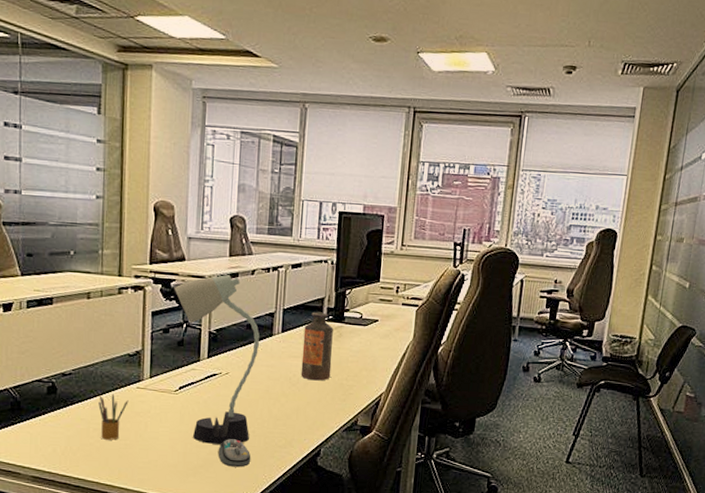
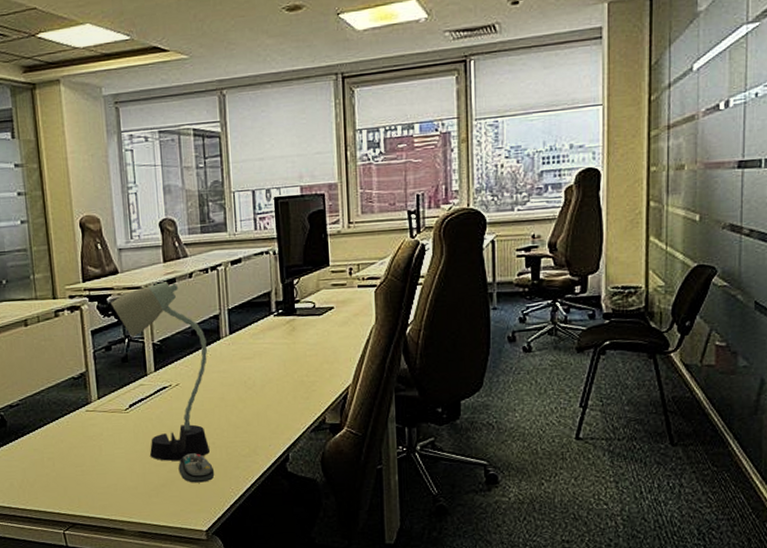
pencil box: present [98,393,129,440] -> none [49,420,80,468]
bottle: present [301,312,333,381] -> none [253,307,289,381]

